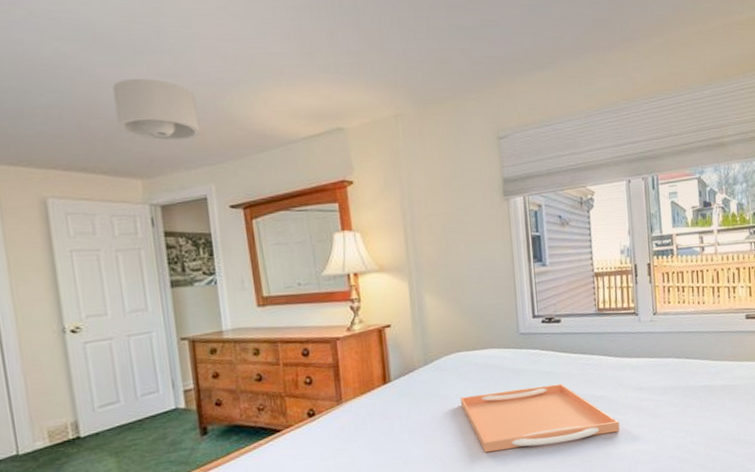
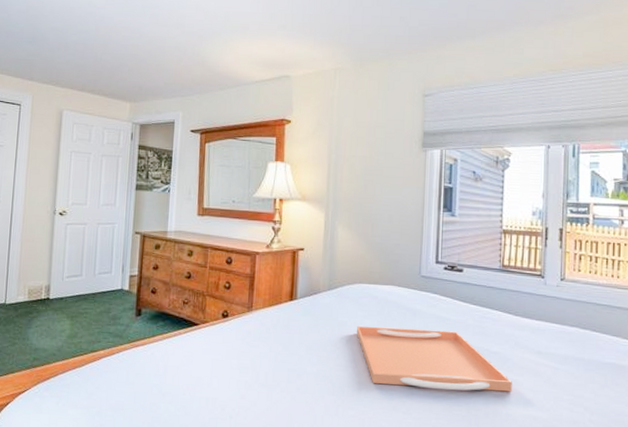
ceiling light: present [112,78,200,141] -> none [121,26,180,75]

